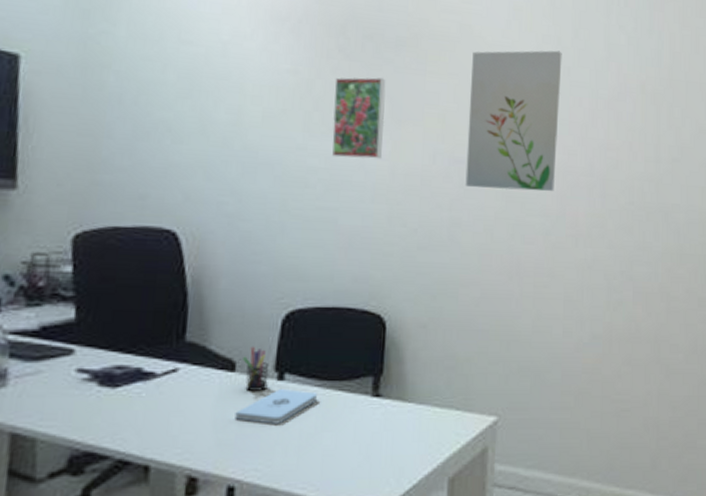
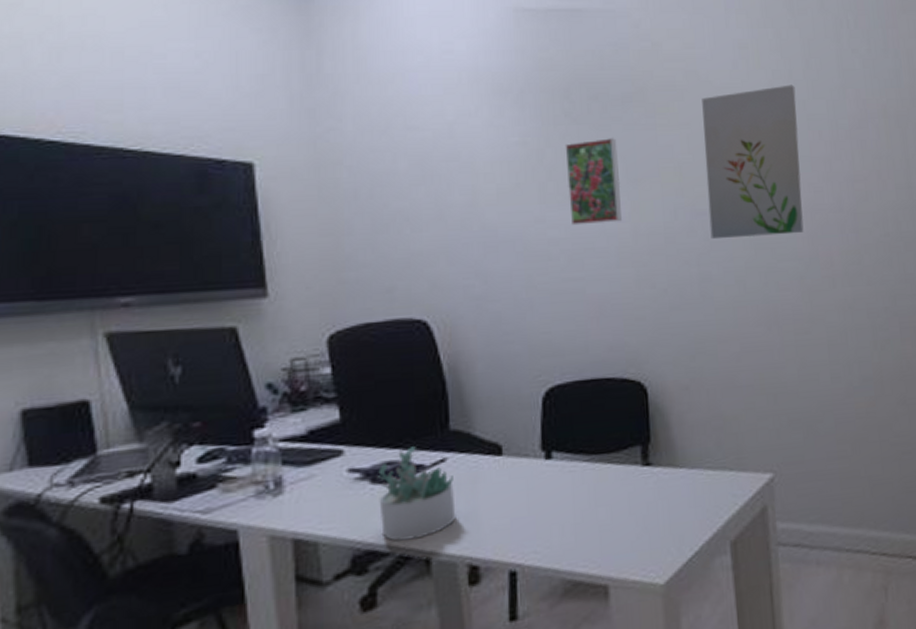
succulent plant: none [103,354,183,445] -> present [376,446,456,541]
notepad: present [235,388,318,424] -> none [507,467,588,505]
pen holder: present [243,347,269,391] -> none [508,428,536,473]

